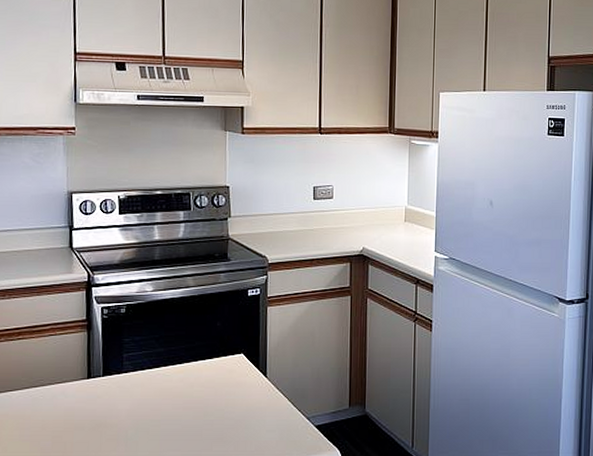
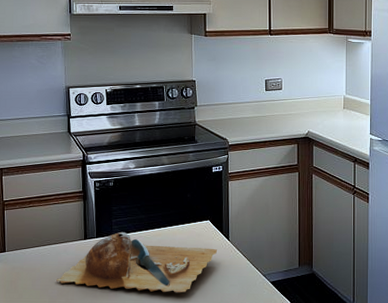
chopping board: none [51,369,253,442] -> present [56,232,218,293]

